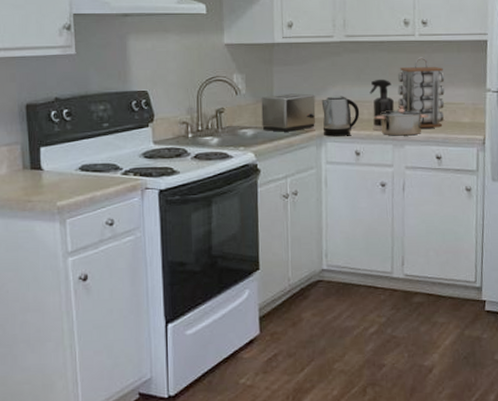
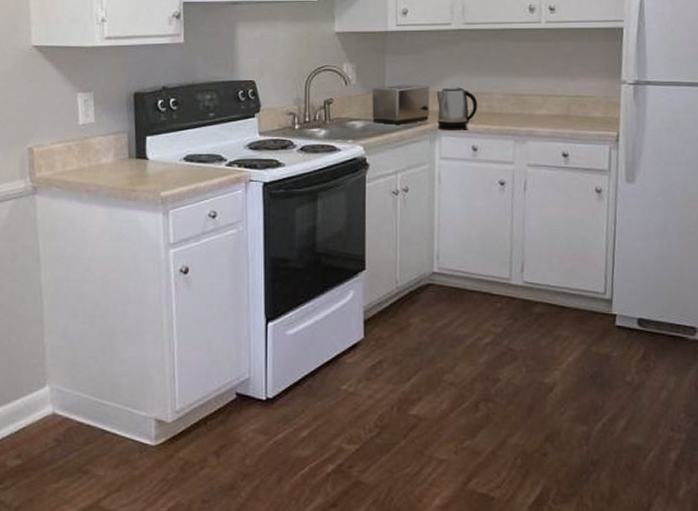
spray bottle: present [369,79,394,131] -> none [489,69,516,125]
cooking pot: present [374,105,430,136] -> none [494,98,556,131]
spice rack: present [397,57,445,129] -> none [520,46,574,124]

